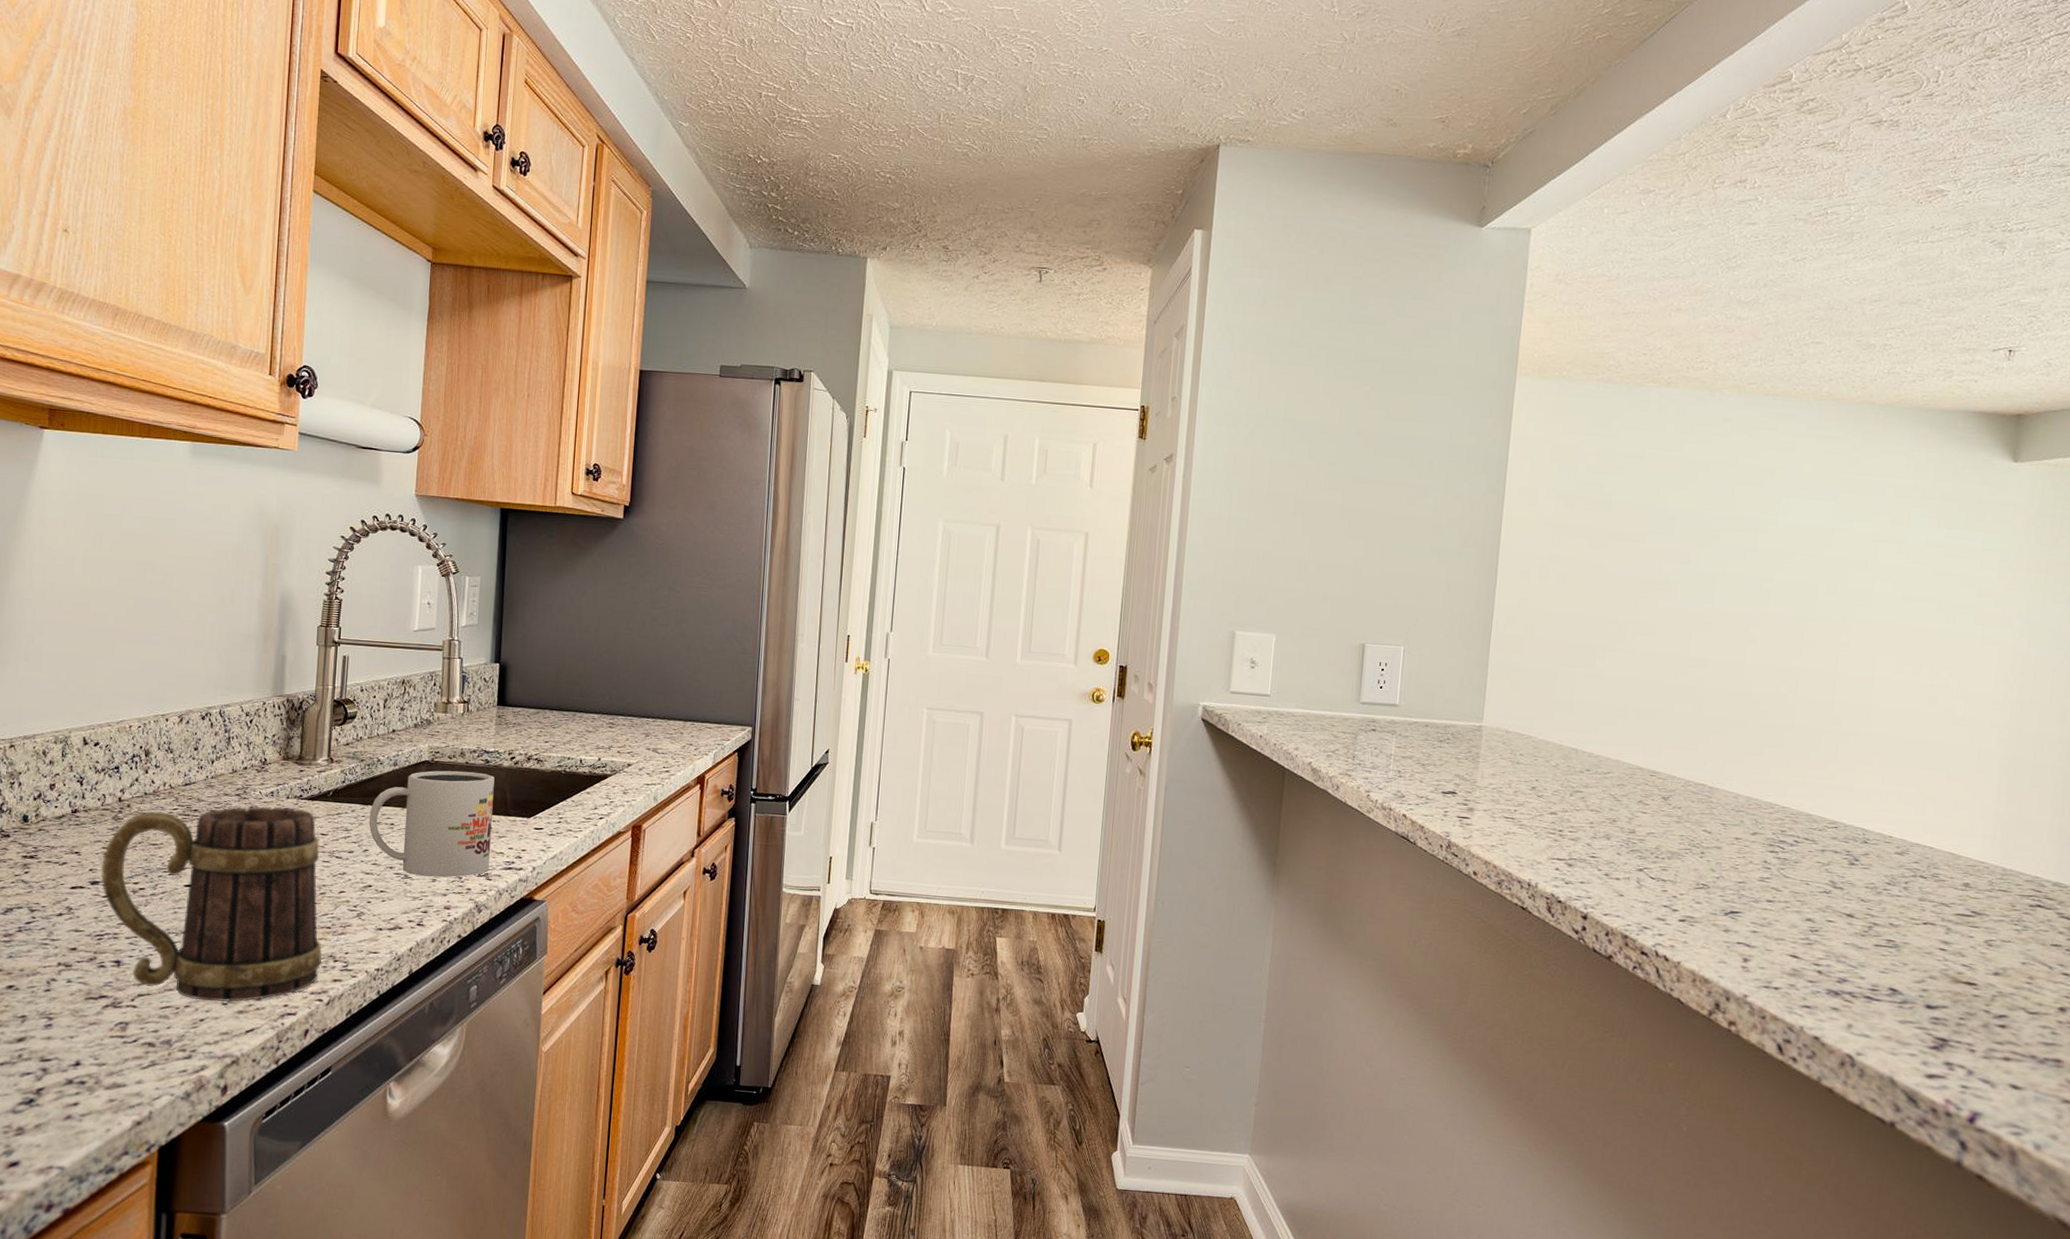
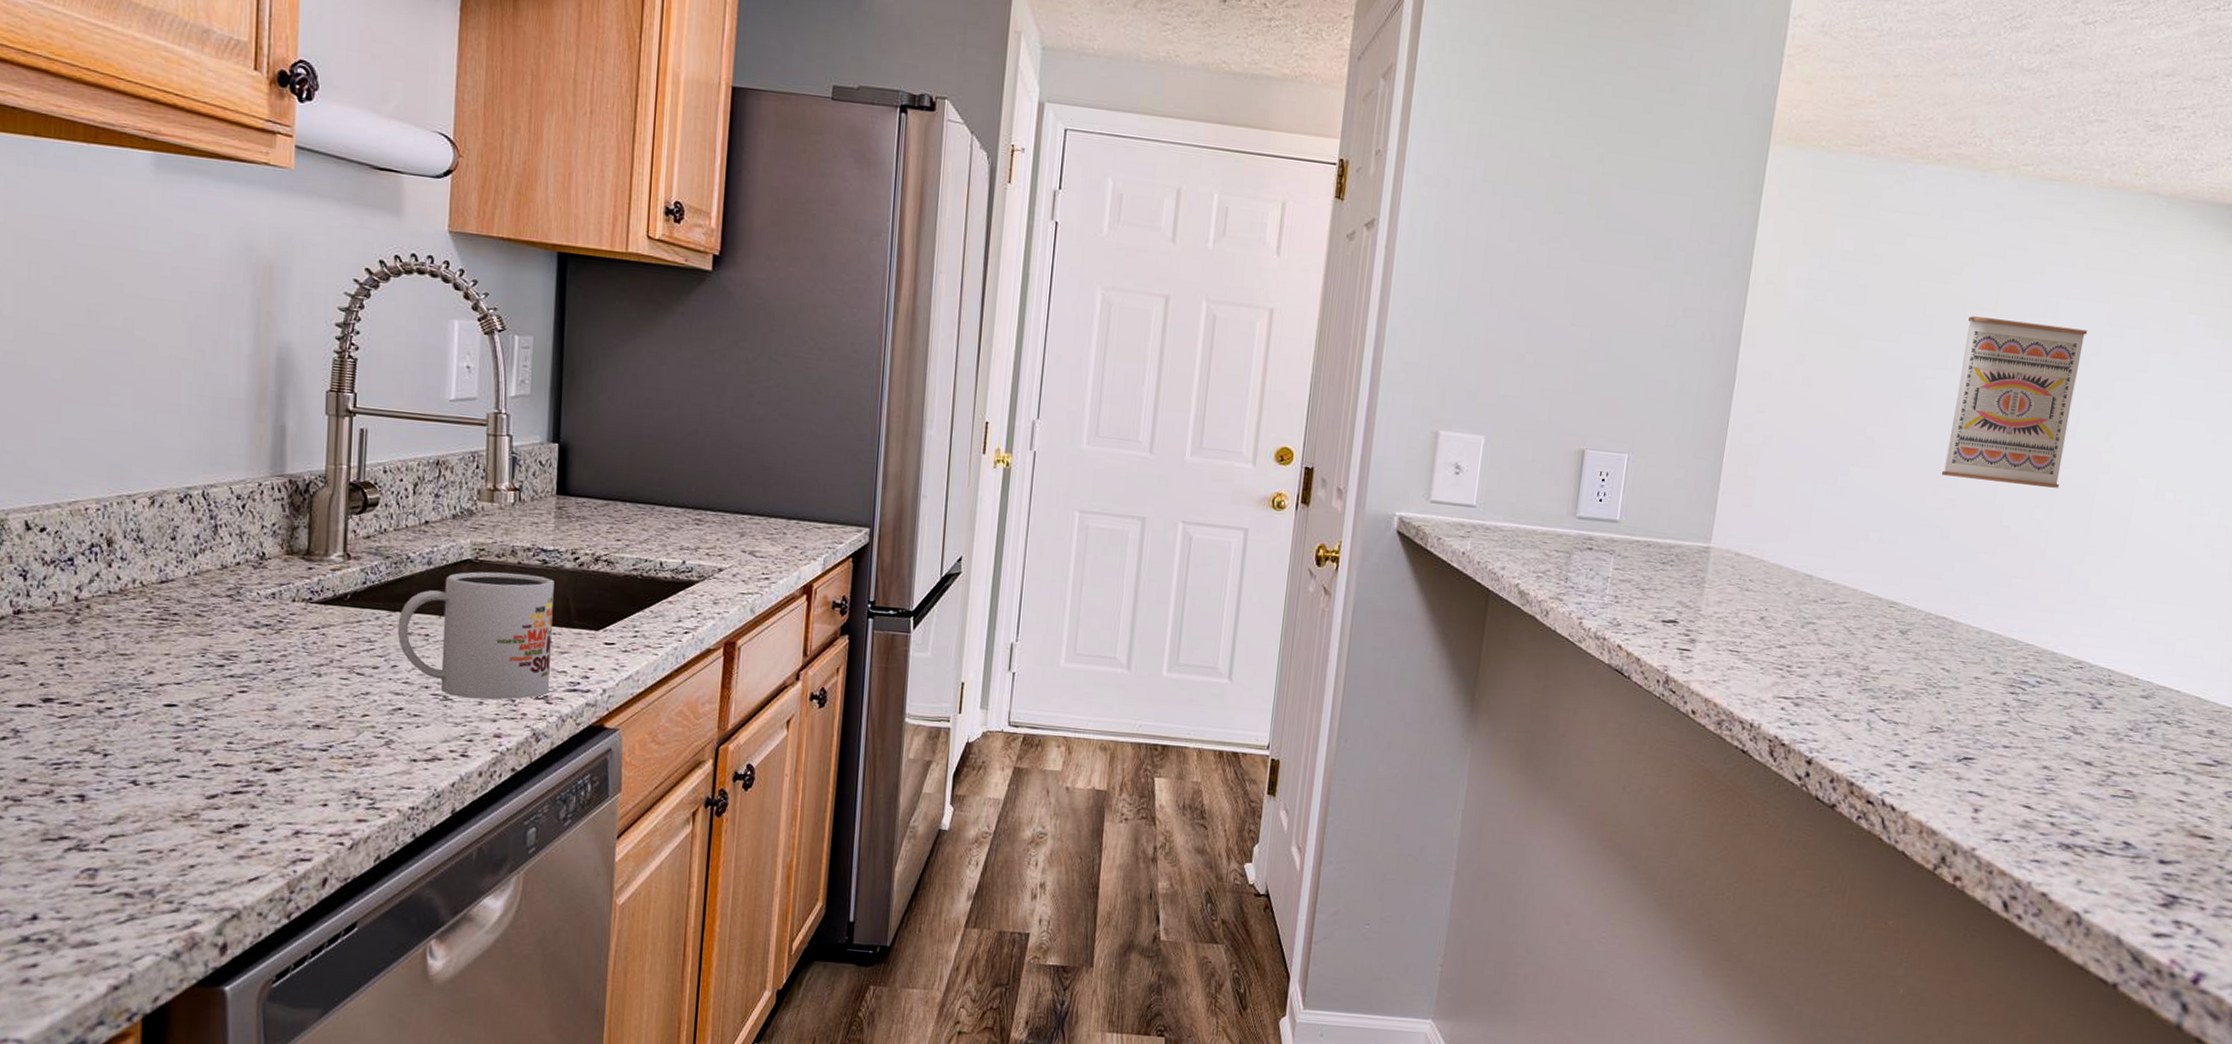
mug: present [100,806,323,1003] -> none [54,610,343,846]
wall art: none [1692,516,1819,666] -> present [1942,316,2088,488]

